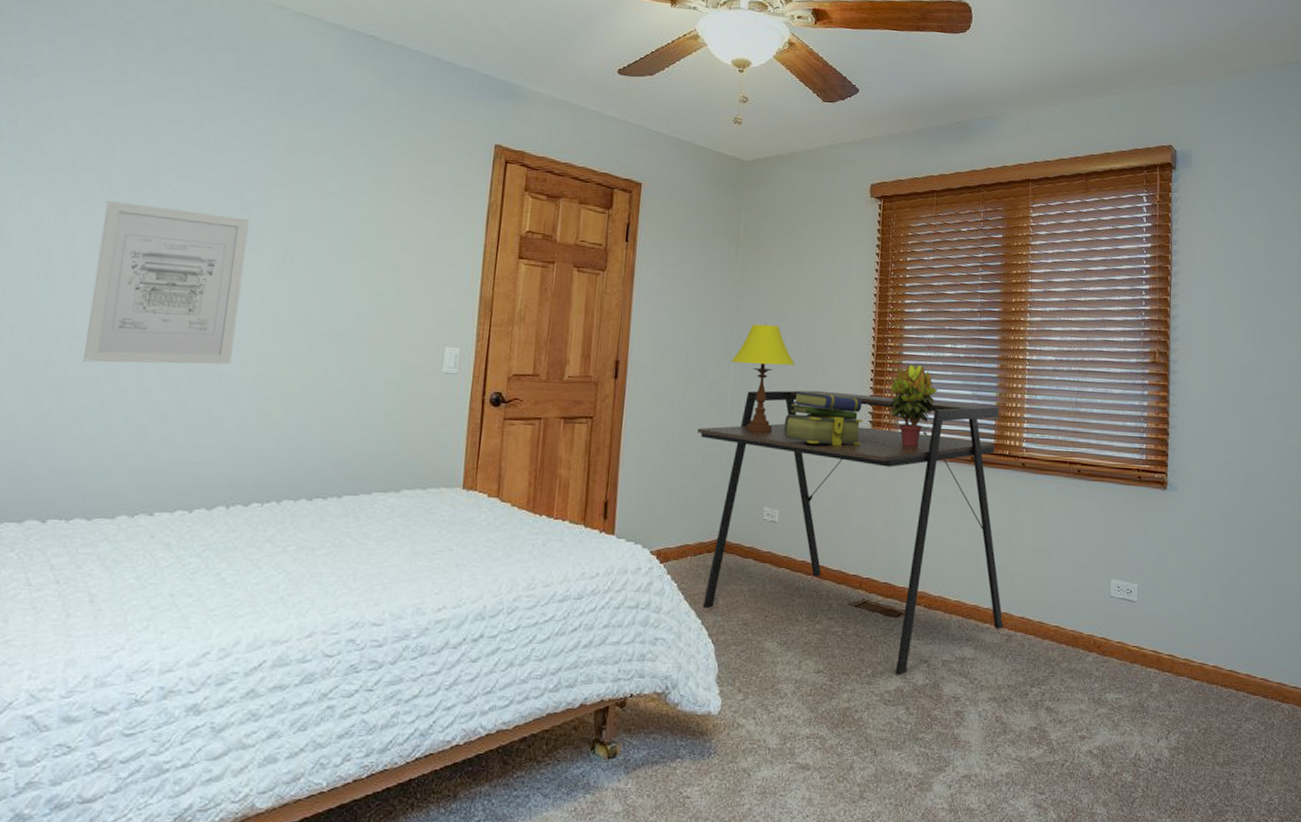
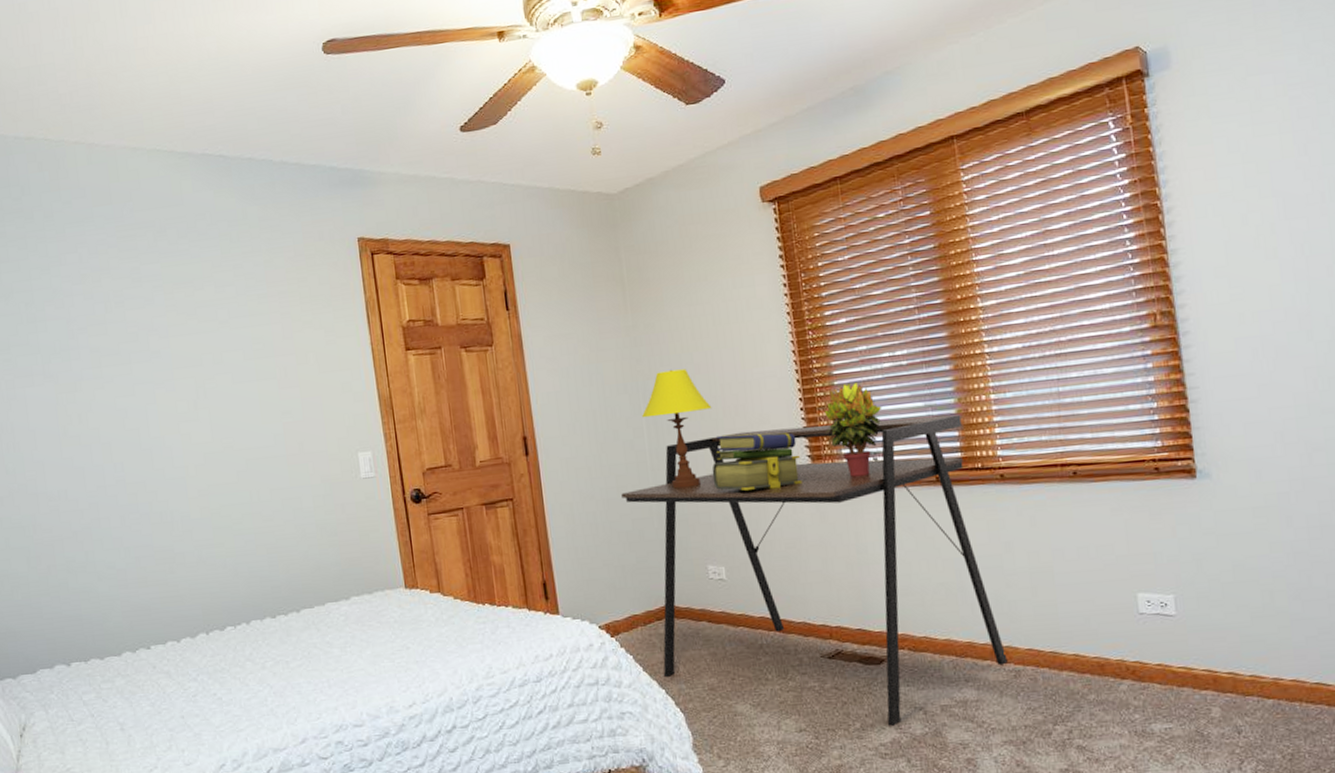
wall art: present [83,200,250,365] -> none [43,362,177,520]

